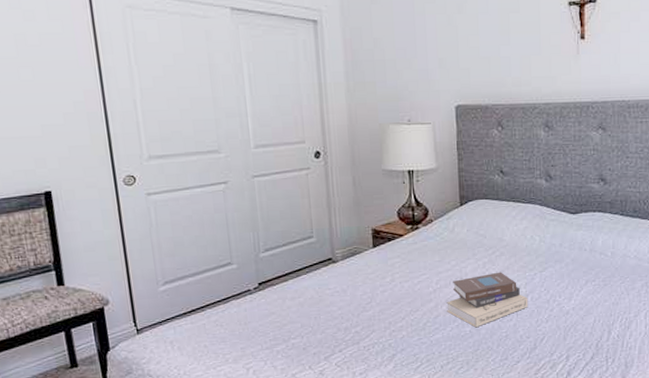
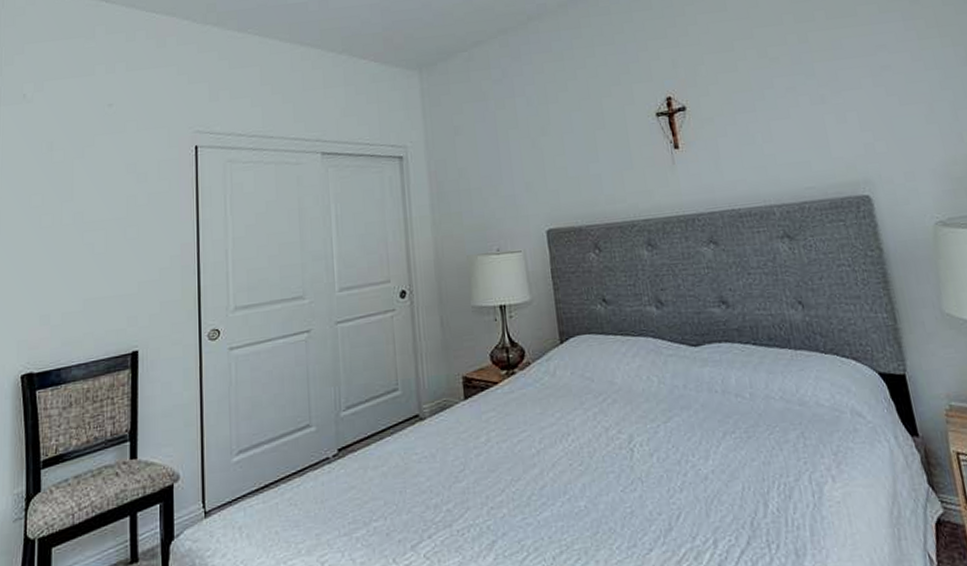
books: present [446,272,528,328] -> none [553,424,655,502]

